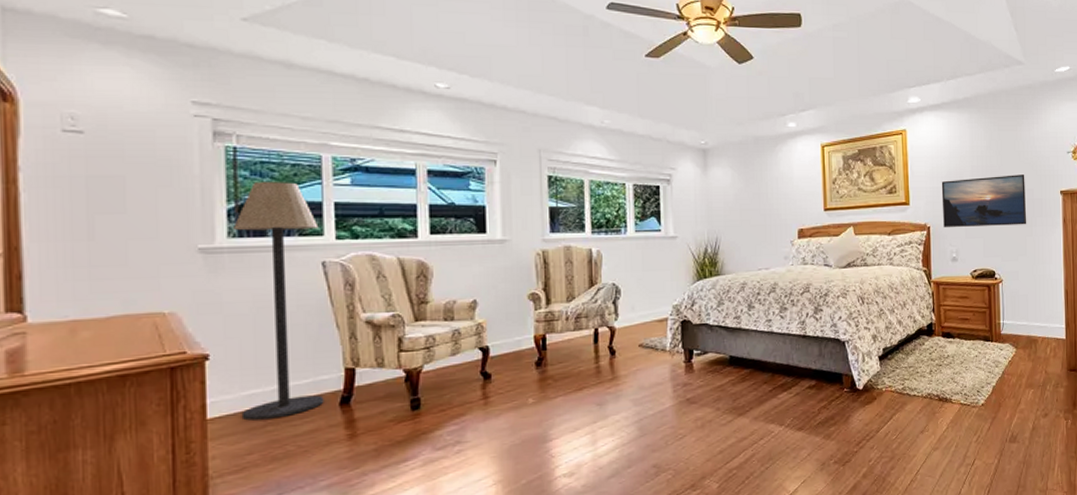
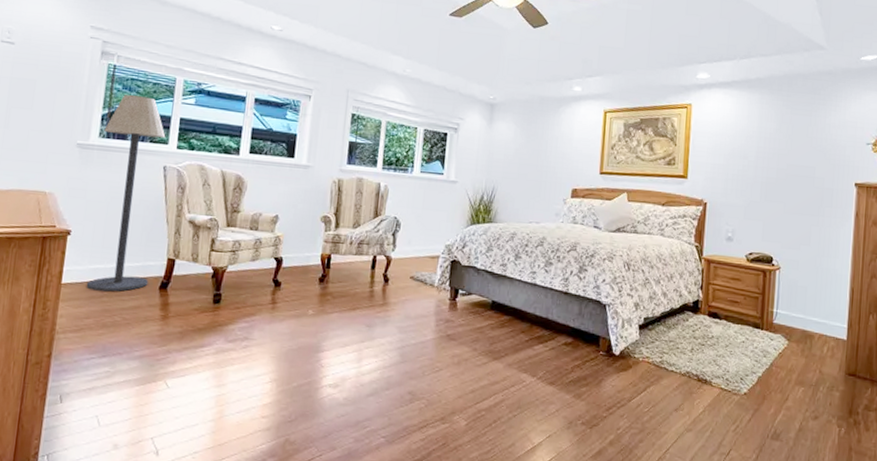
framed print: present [941,175,1027,227] -> none [721,158,816,214]

